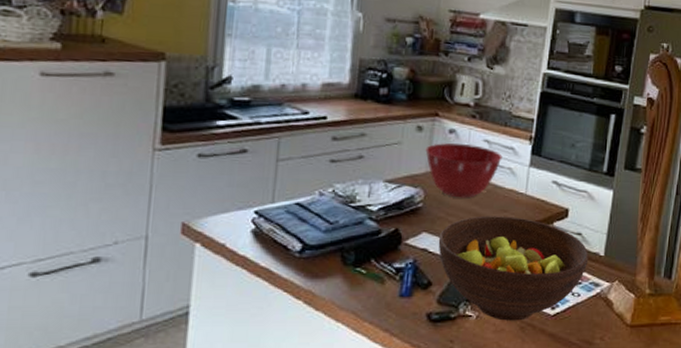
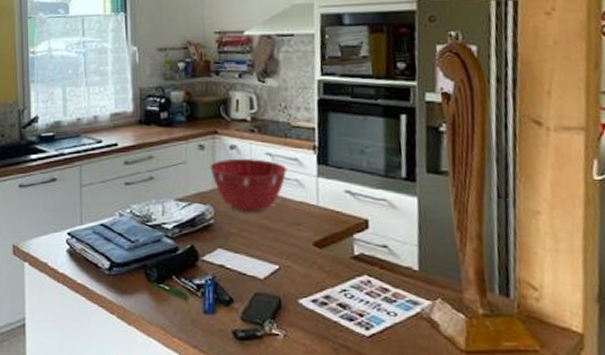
fruit bowl: present [438,216,589,321] -> none [234,230,401,342]

